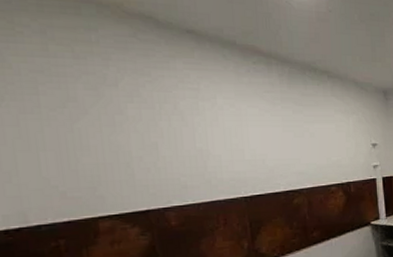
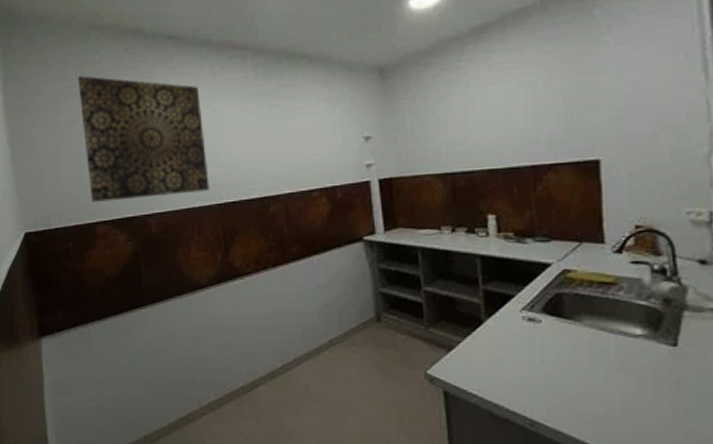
wall art: none [65,54,235,196] -> present [77,76,210,203]

